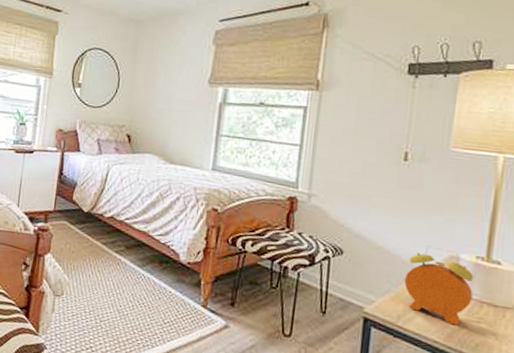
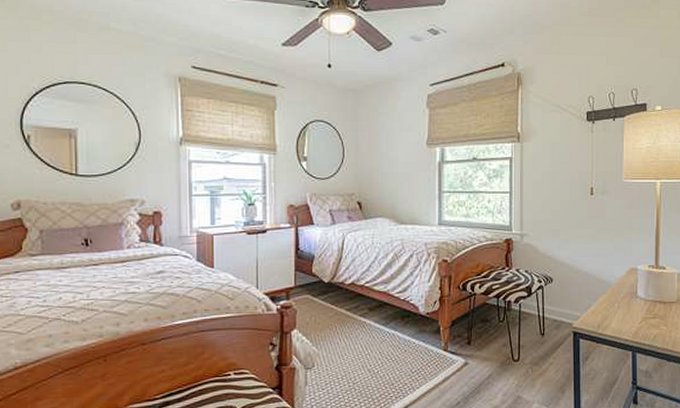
alarm clock: present [404,245,474,326] -> none [600,262,649,324]

